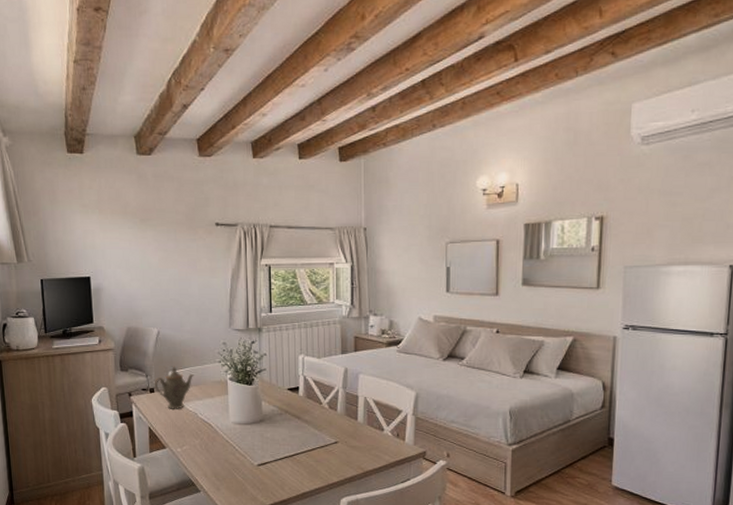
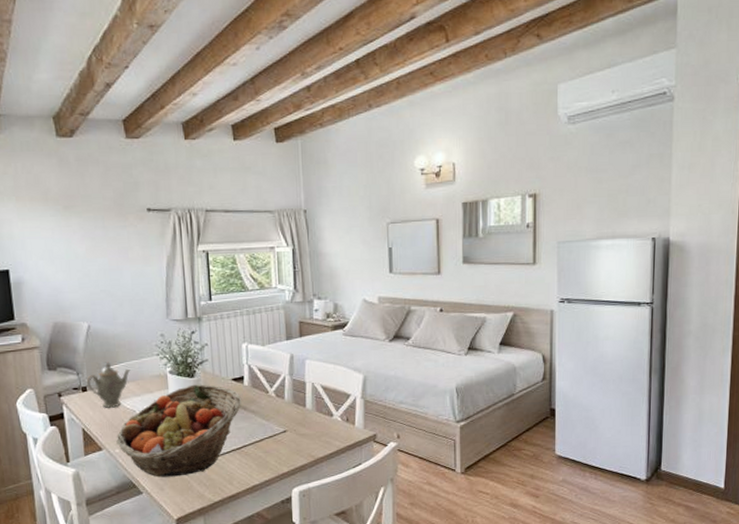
fruit basket: none [178,392,295,478] -> present [116,384,241,478]

